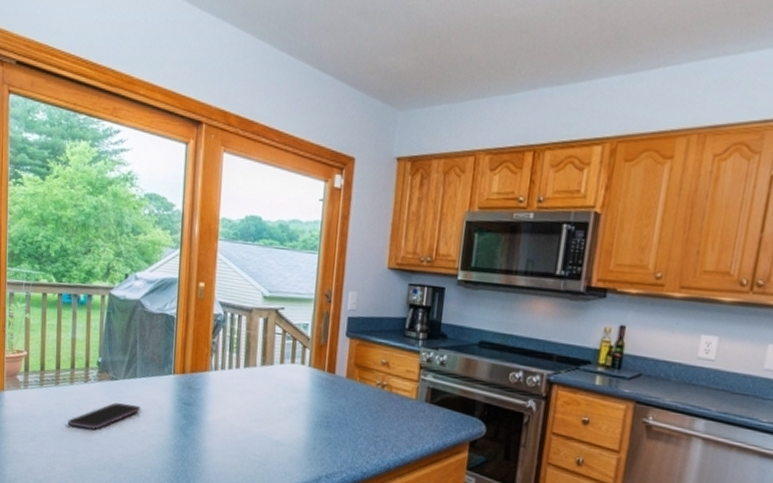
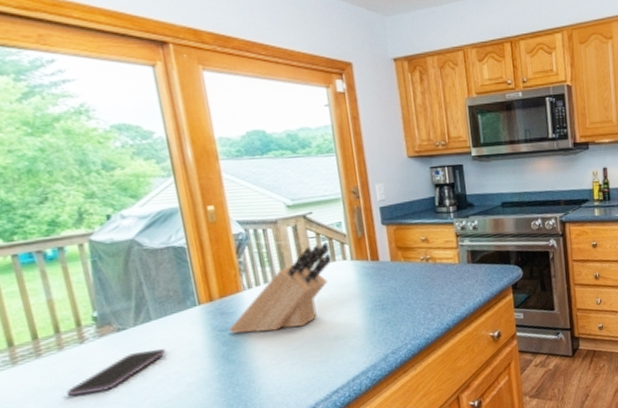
knife block: none [190,342,292,422] -> present [228,242,332,334]

